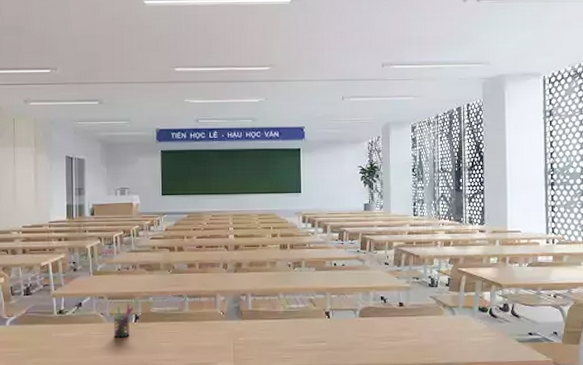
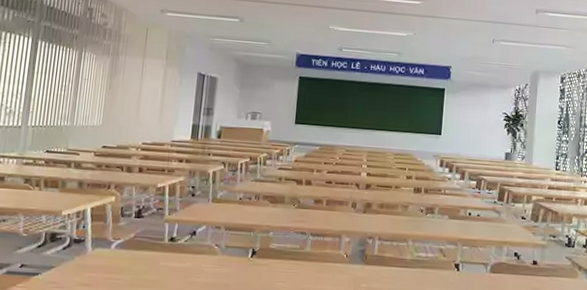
pen holder: present [110,303,134,338] -> none [225,236,252,274]

